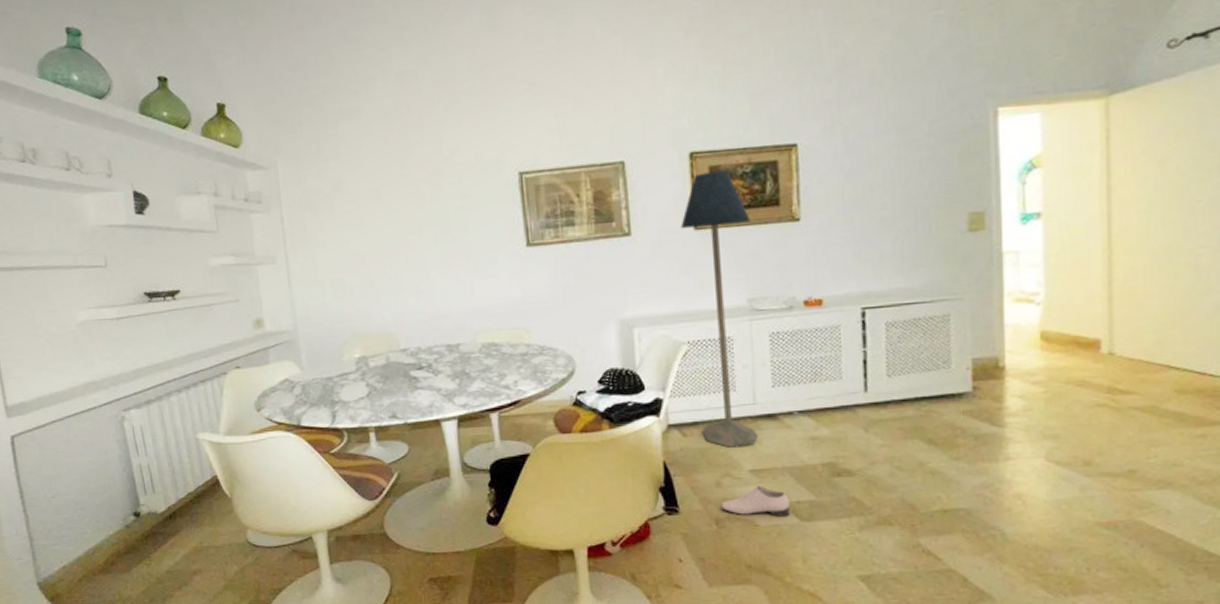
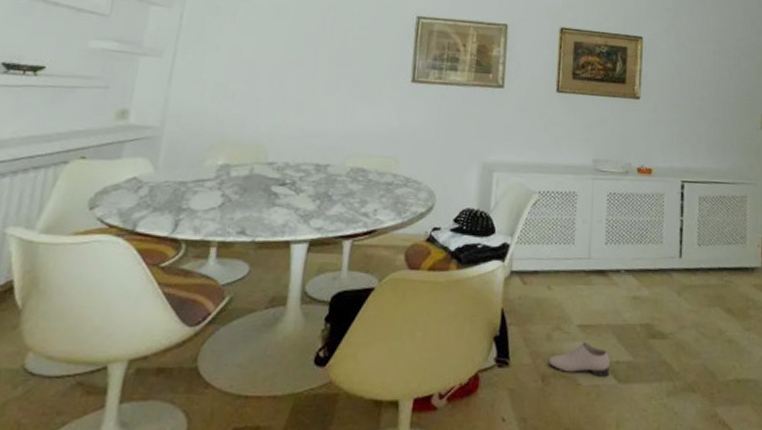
floor lamp: present [680,171,758,448] -> none [540,46,602,300]

